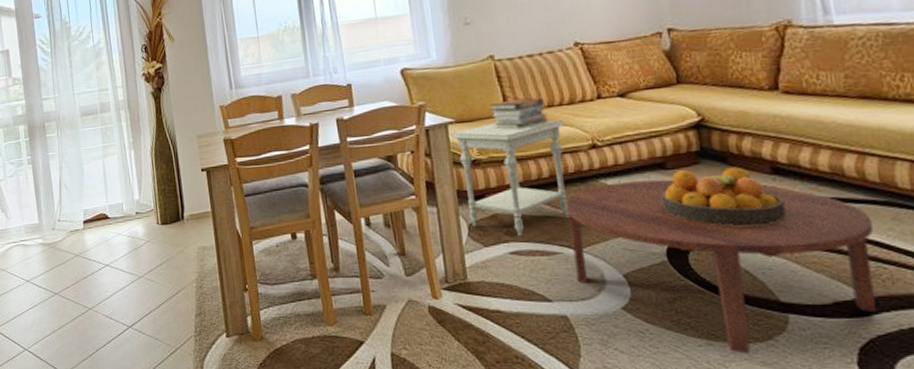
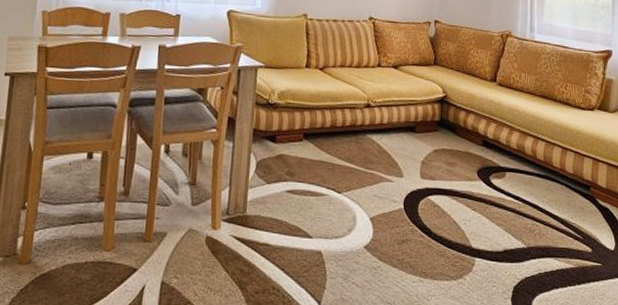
side table: present [452,119,569,237] -> none [259,73,350,177]
book stack: present [488,97,548,130] -> none [294,55,339,82]
coffee table: present [566,179,876,354] -> none [335,139,536,290]
fruit bowl: present [662,166,786,227] -> none [408,134,487,186]

